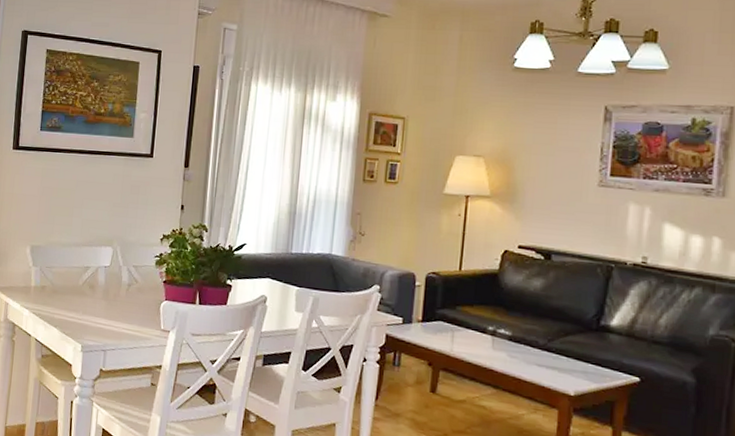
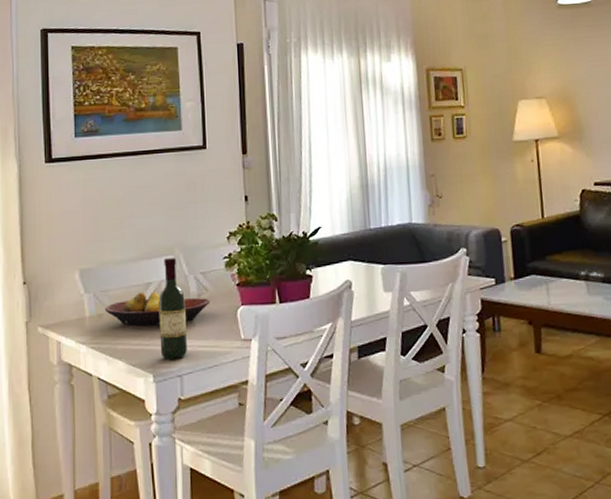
fruit bowl: none [48,273,139,307] -> present [104,292,211,327]
wine bottle: none [90,247,117,336] -> present [158,257,188,359]

